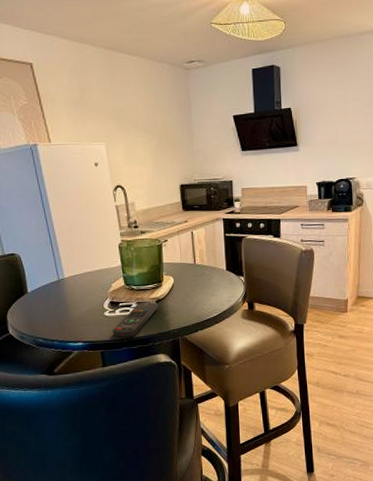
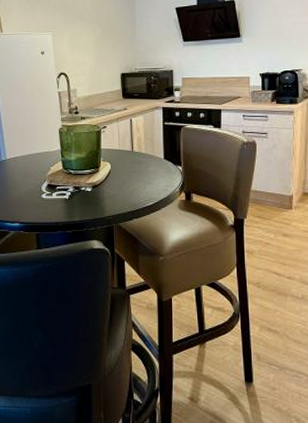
remote control: present [112,301,158,338] -> none [48,186,94,221]

